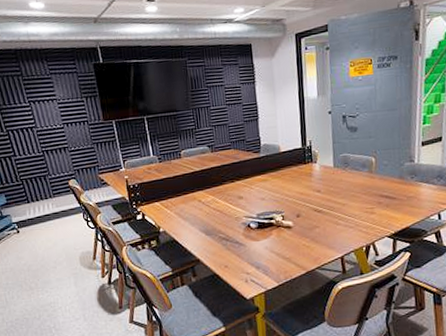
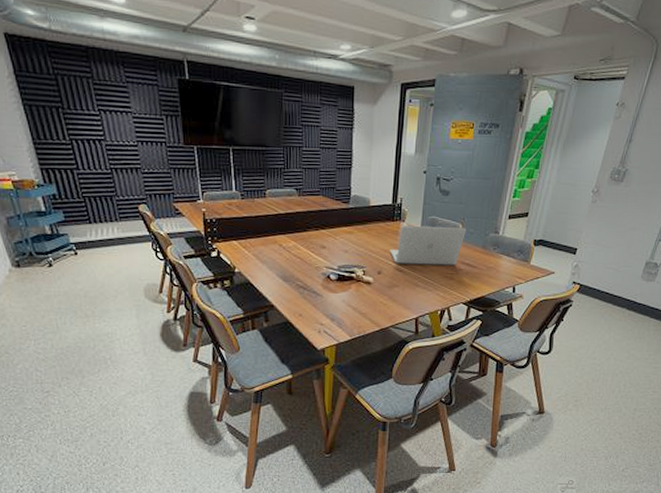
laptop: none [305,161,381,205] -> present [389,225,467,266]

